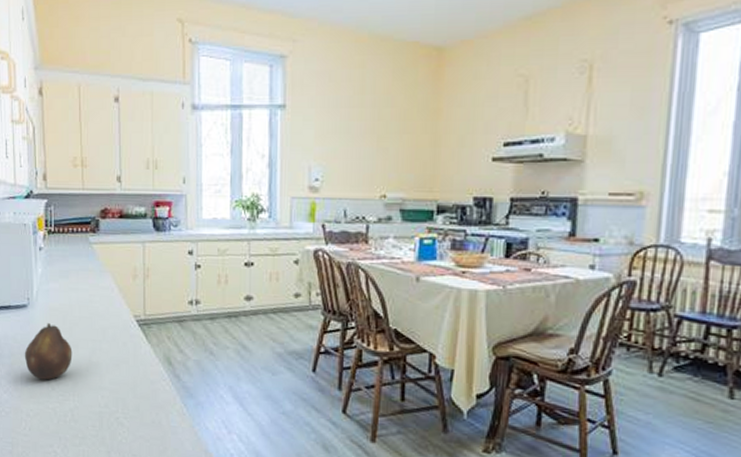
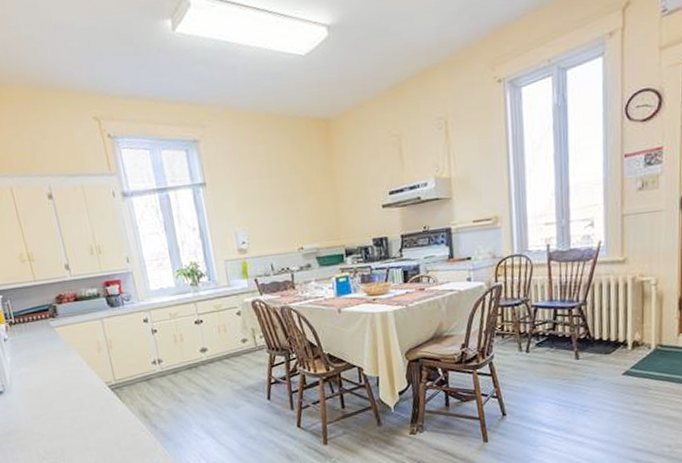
fruit: present [24,323,73,380] -> none [9,403,57,453]

